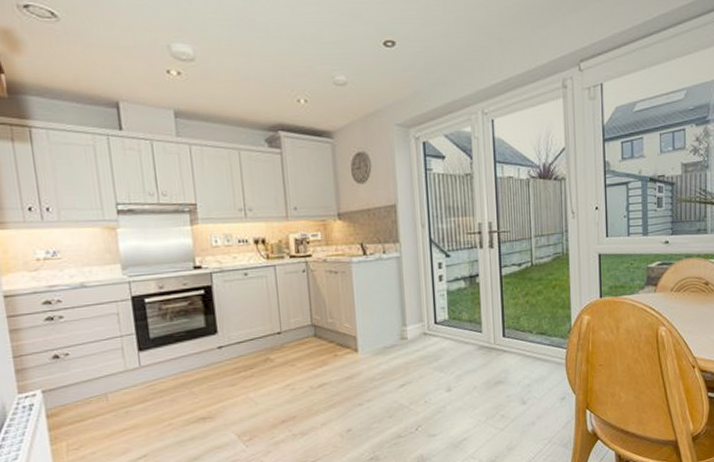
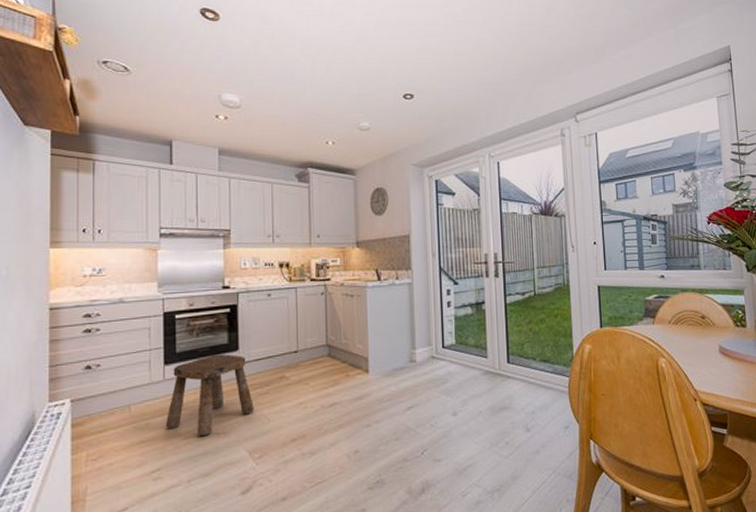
stool: none [146,338,239,422] -> present [165,354,254,437]

